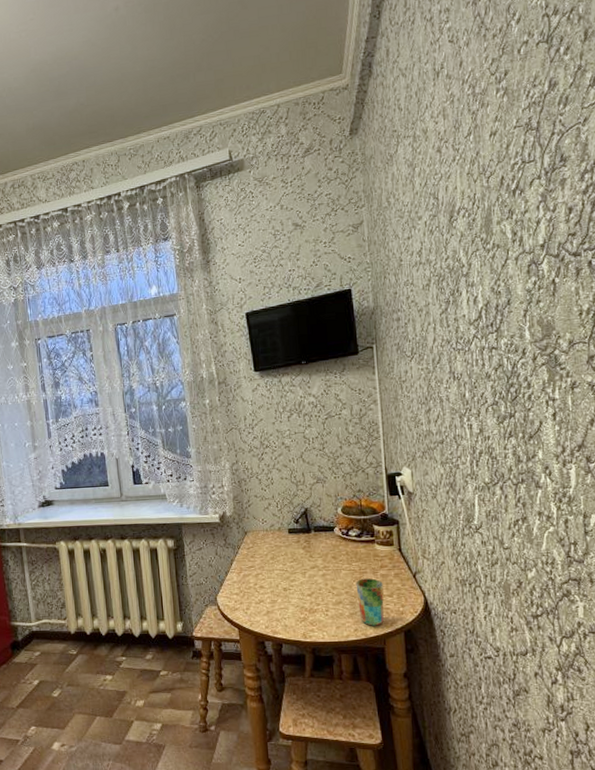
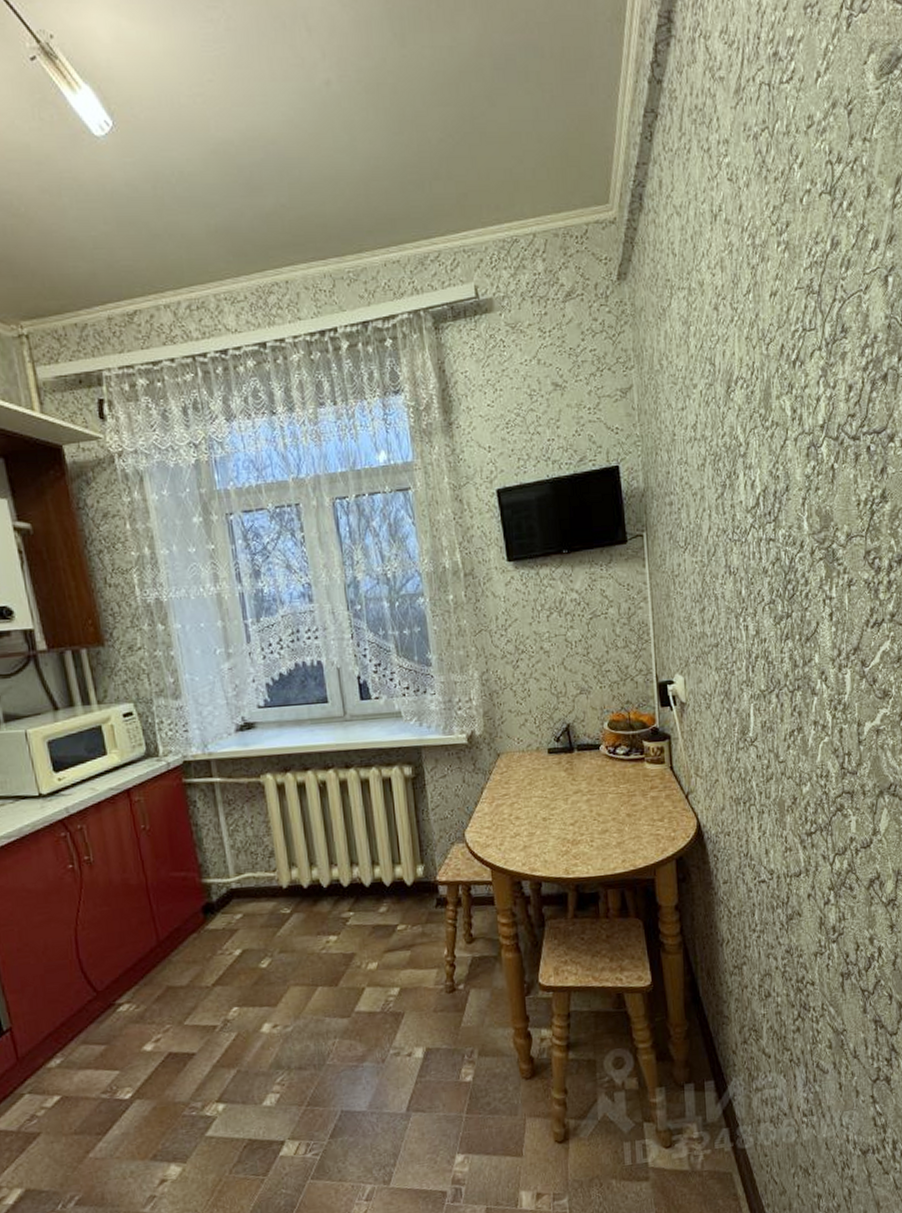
cup: present [356,578,384,626] -> none [623,801,654,856]

